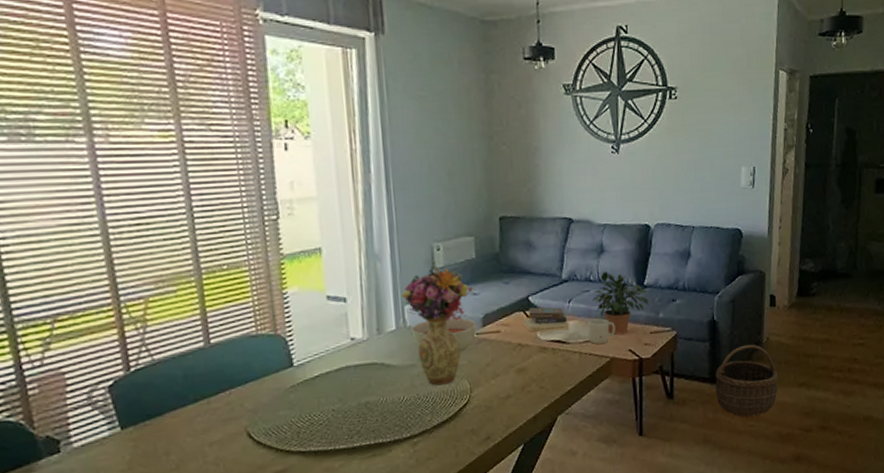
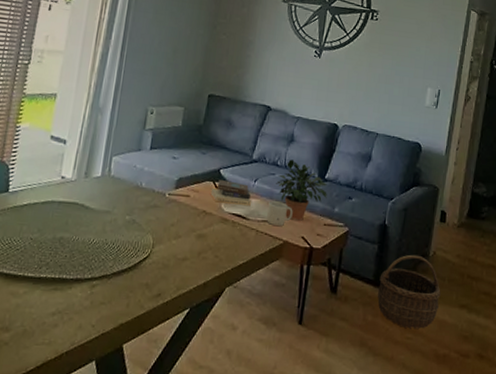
flower arrangement: present [402,259,477,386] -> none [112,120,178,236]
bowl: present [411,318,477,353] -> none [113,173,171,209]

